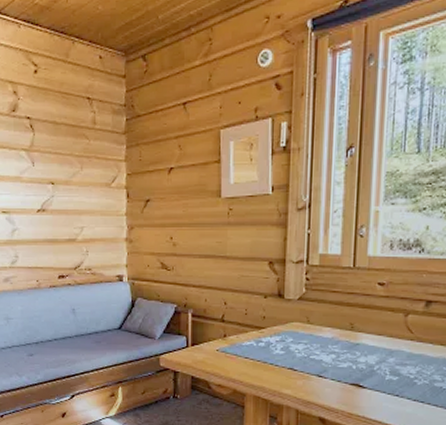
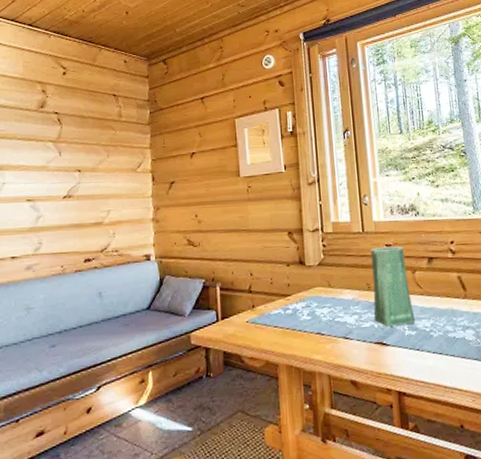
vase: none [353,284,400,370] -> present [370,246,416,327]

